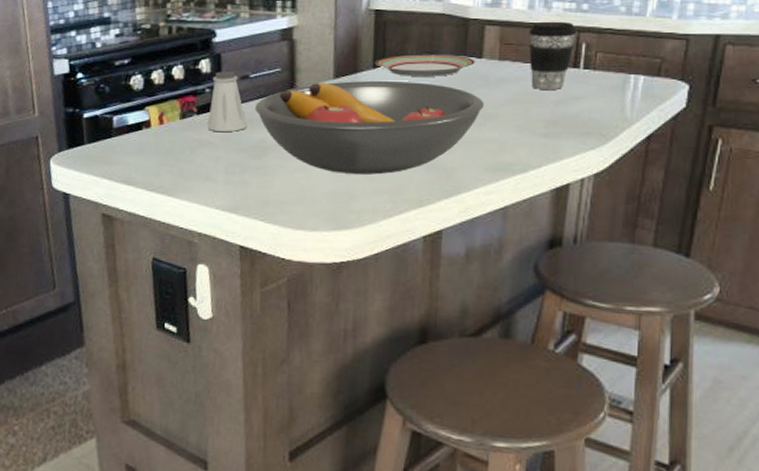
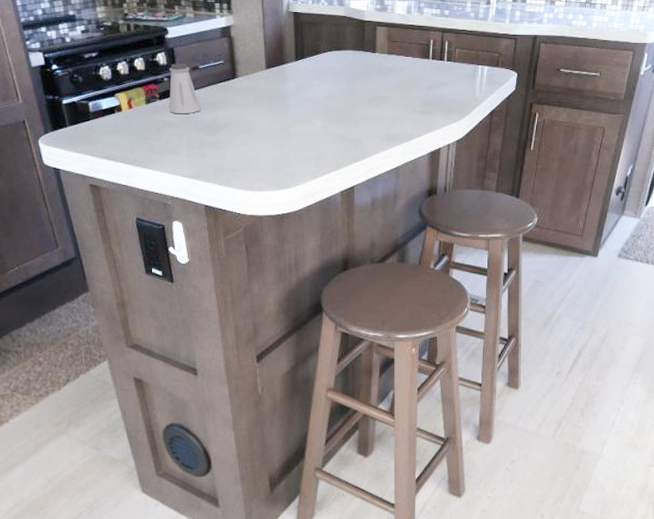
fruit bowl: present [254,81,485,175] -> none [205,71,379,146]
plate: present [375,54,475,77] -> none [296,49,371,67]
coffee cup: present [529,21,577,89] -> none [408,24,442,77]

